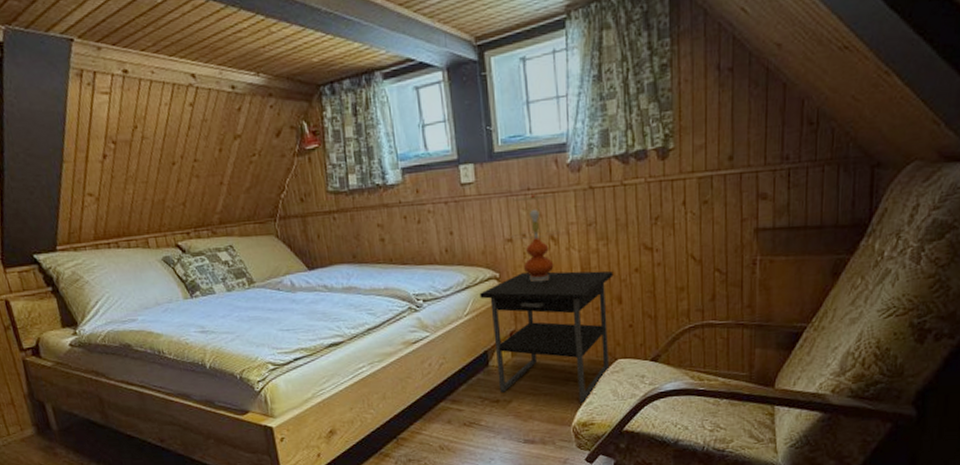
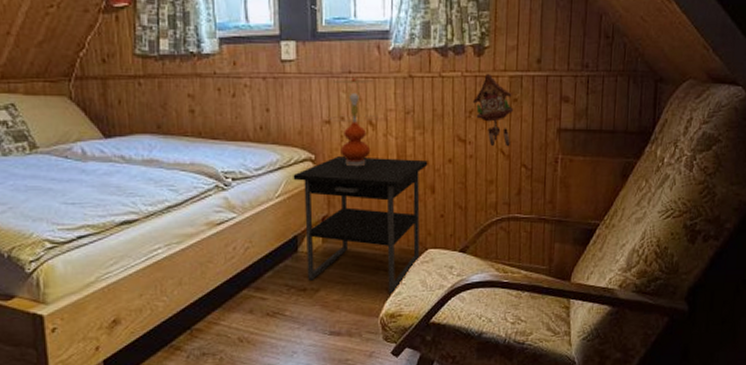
cuckoo clock: none [657,176,703,253] -> present [472,73,514,147]

